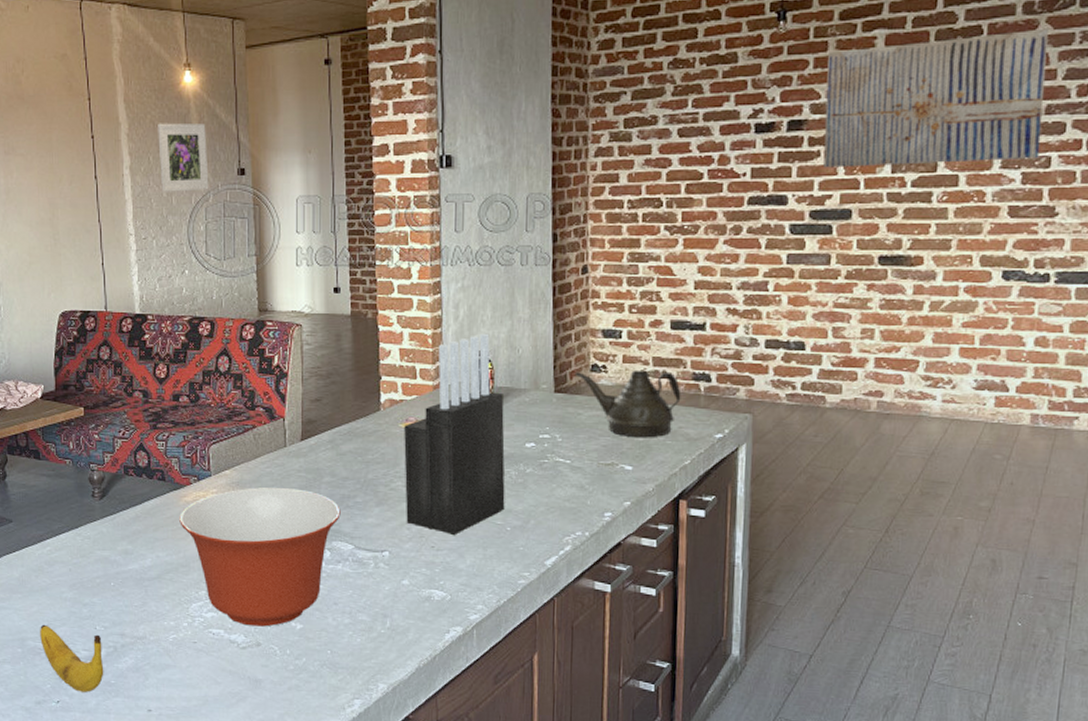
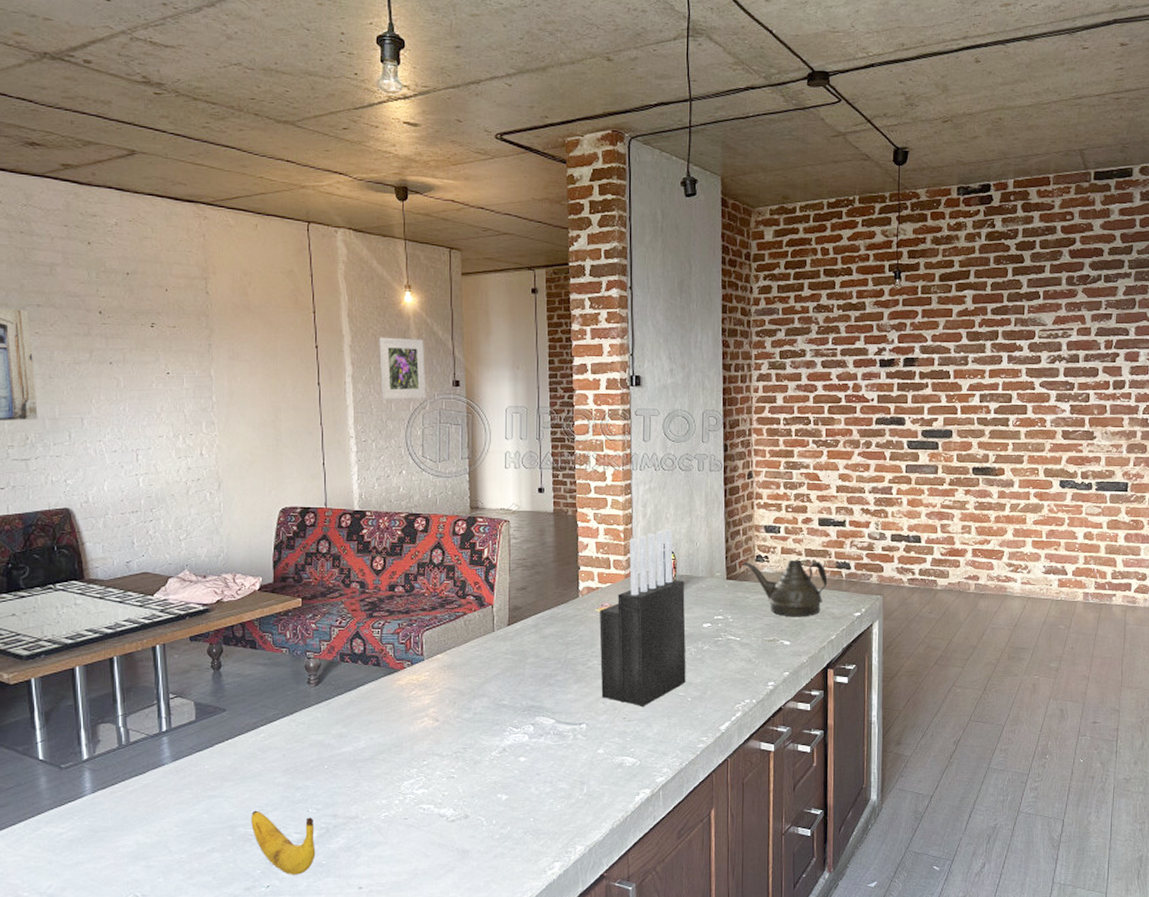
mixing bowl: present [179,487,341,627] -> none [393,670,543,800]
wall art: present [823,28,1048,168] -> none [930,296,1084,397]

